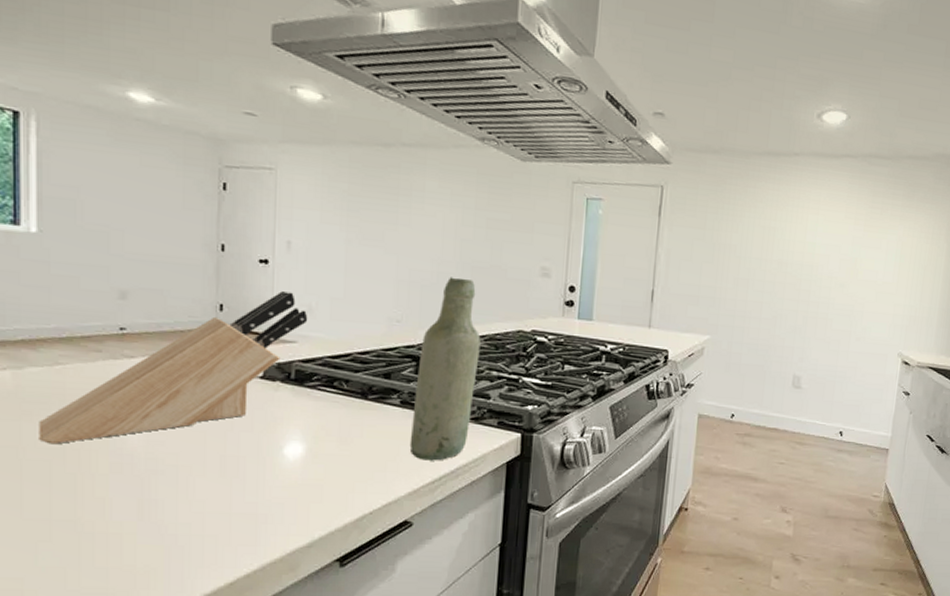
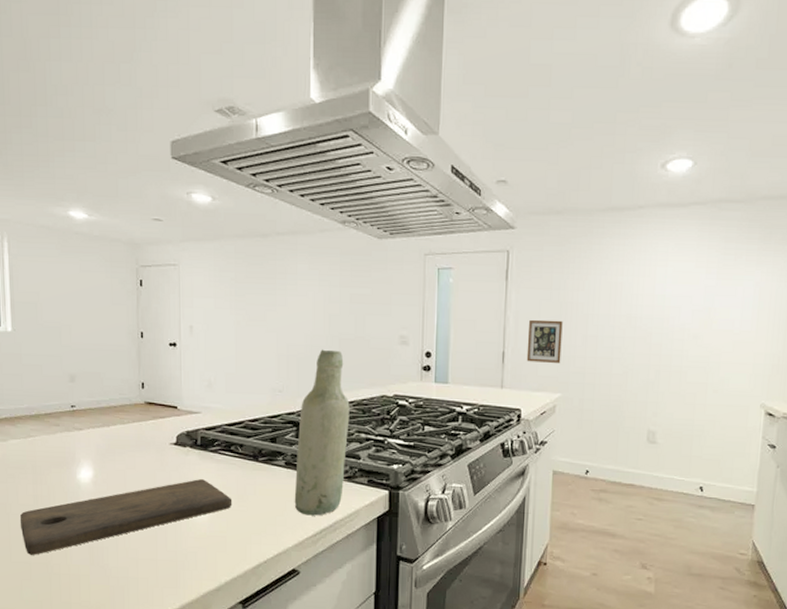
cutting board: none [37,419,333,511] -> present [19,479,233,555]
knife block: present [39,291,308,445] -> none [19,369,209,502]
picture frame: none [676,258,715,305] -> present [526,319,563,363]

